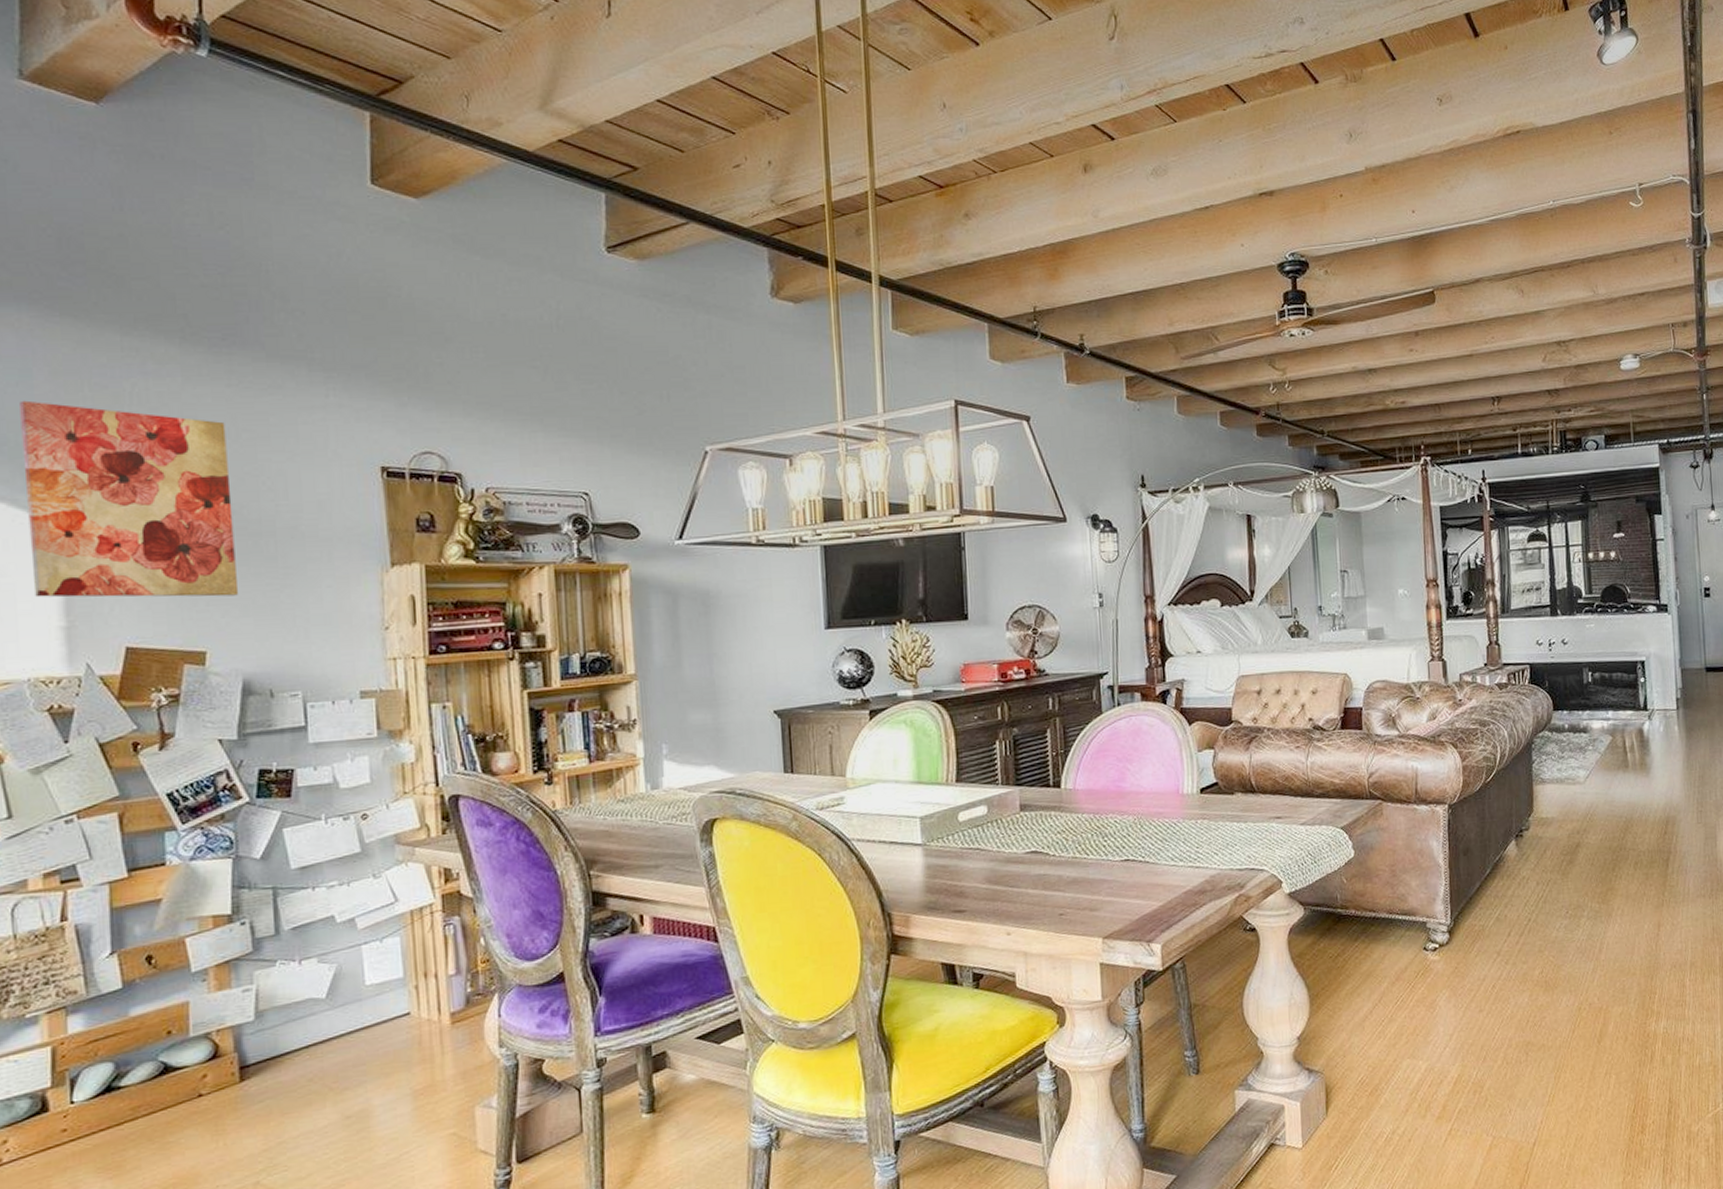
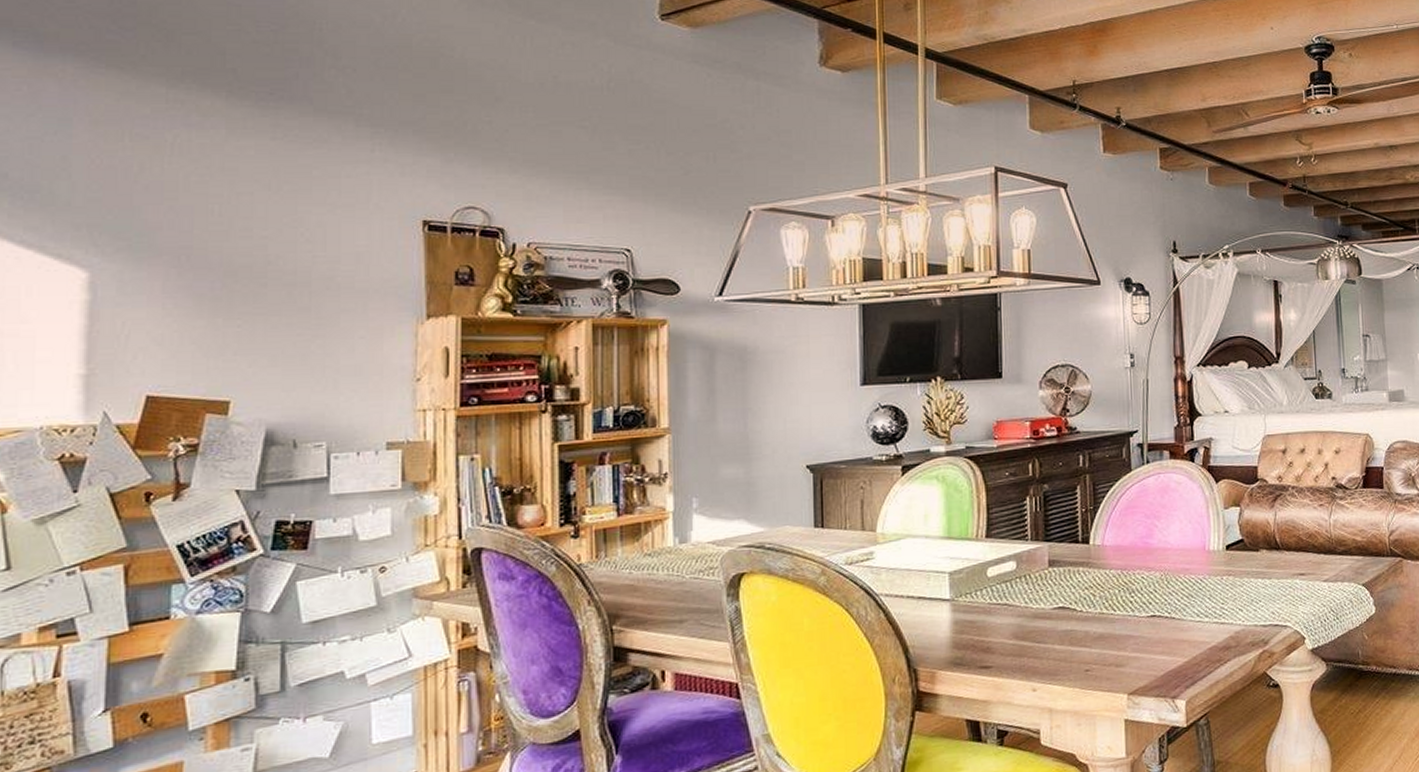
wall art: present [20,400,239,598] -> none [55,149,269,346]

